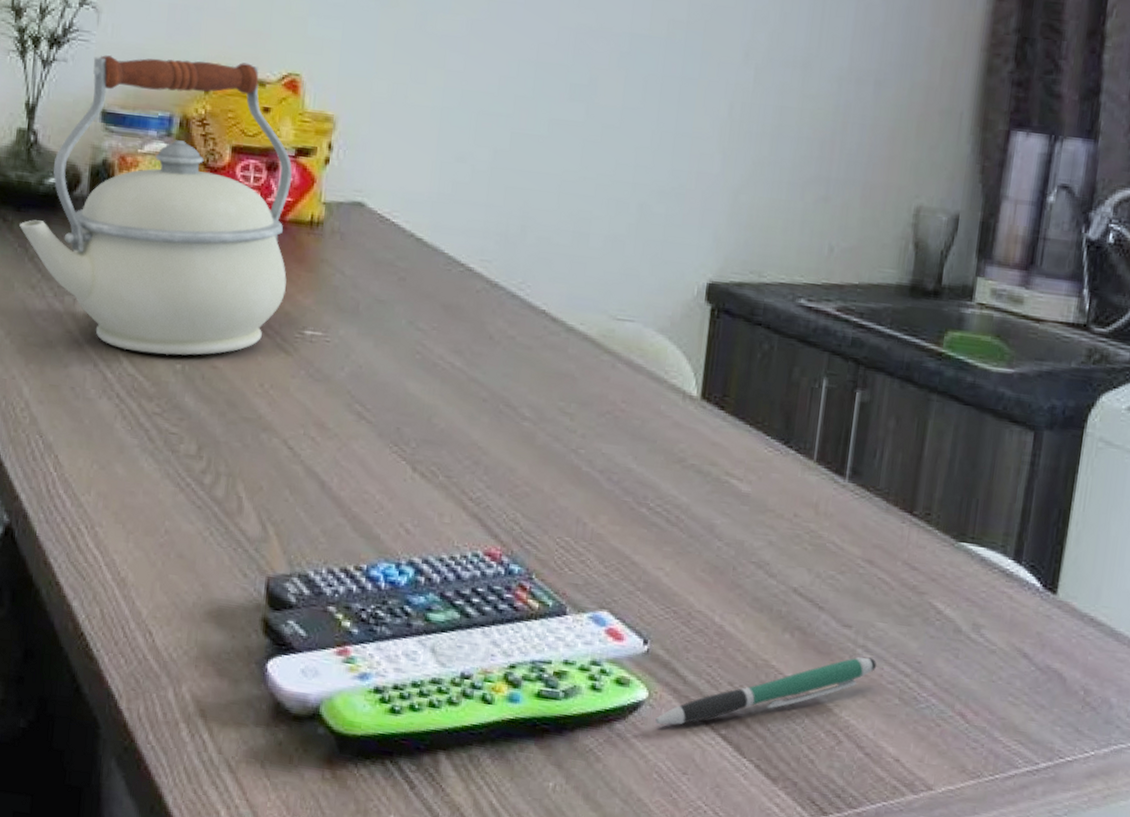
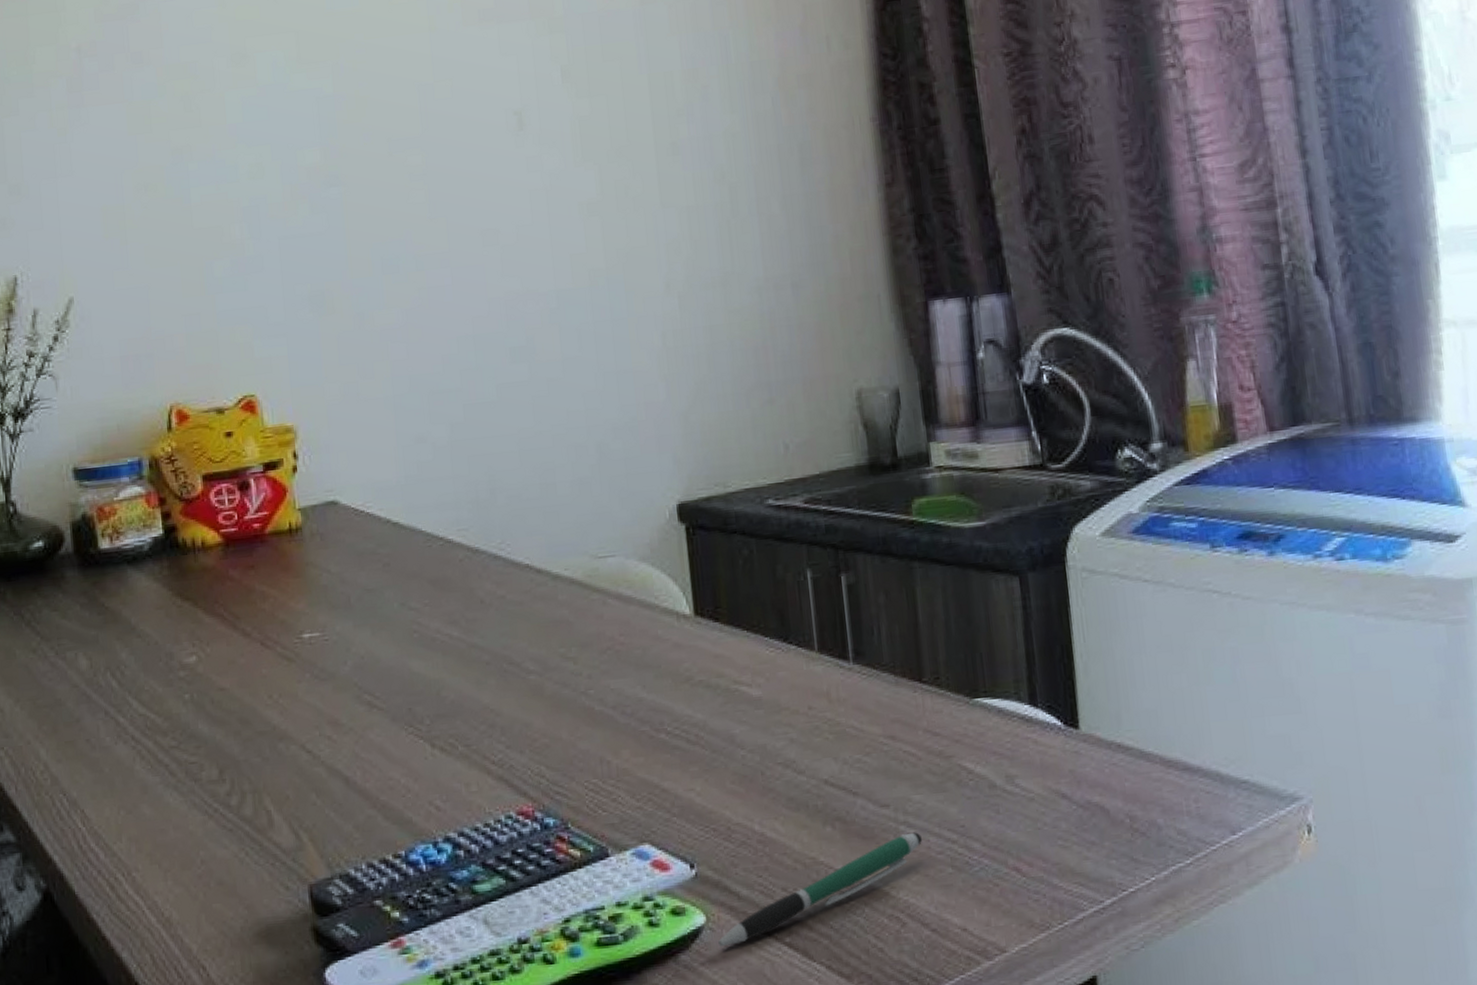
kettle: present [19,55,292,356] -> none [12,395,278,691]

